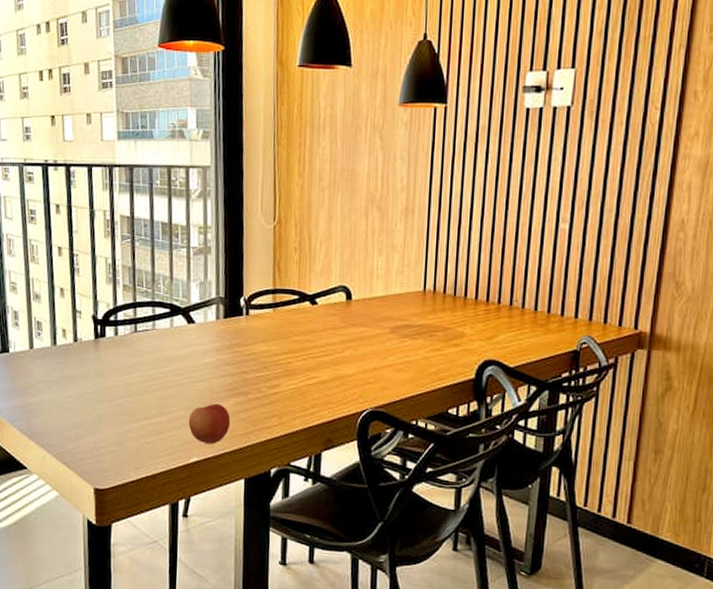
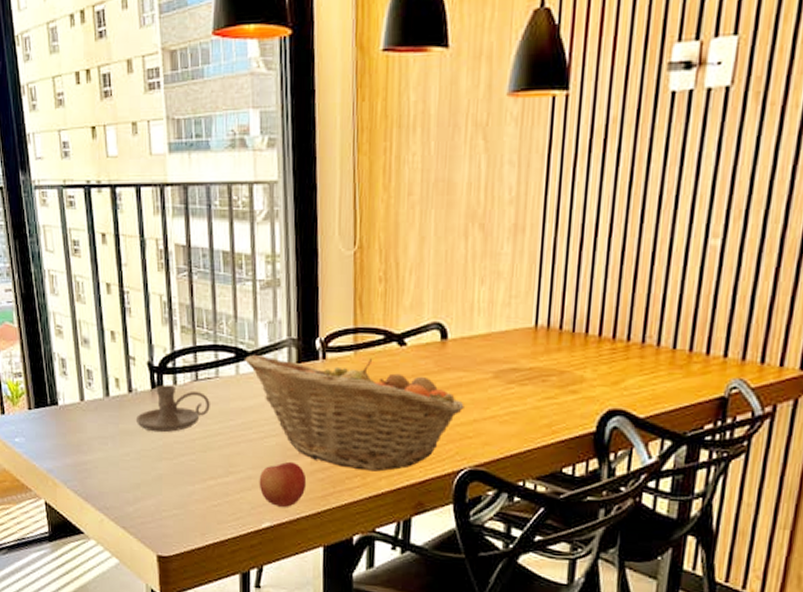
candle holder: none [79,335,147,378] -> present [135,384,210,433]
fruit basket: none [178,310,366,412] -> present [244,354,464,472]

